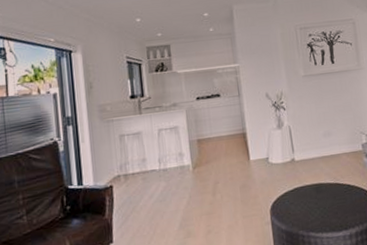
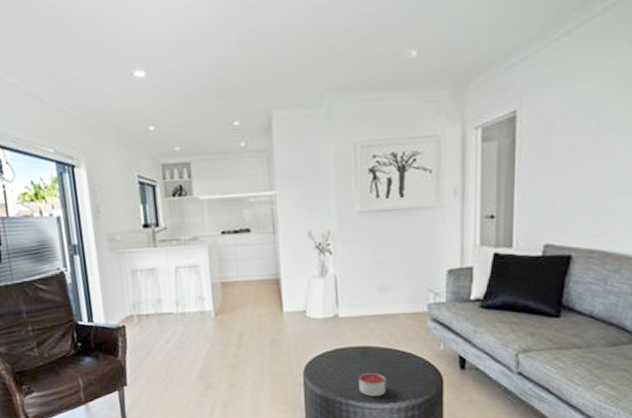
candle: none [315,205,339,227] -> present [358,372,386,396]

